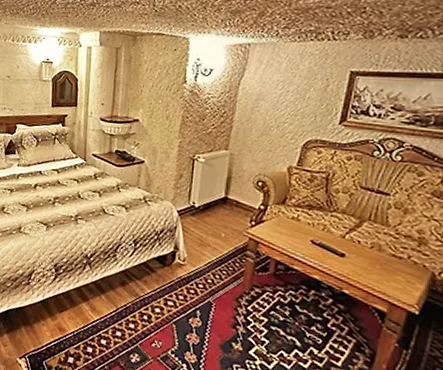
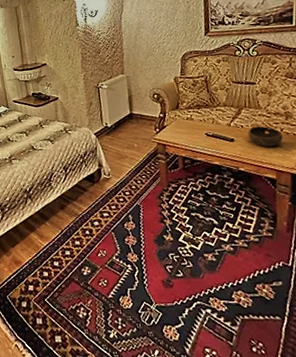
bowl: none [364,245,408,274] -> present [248,126,283,147]

